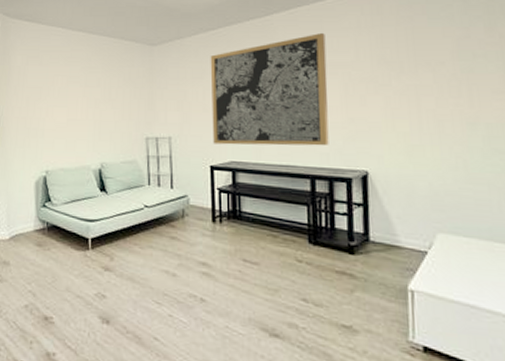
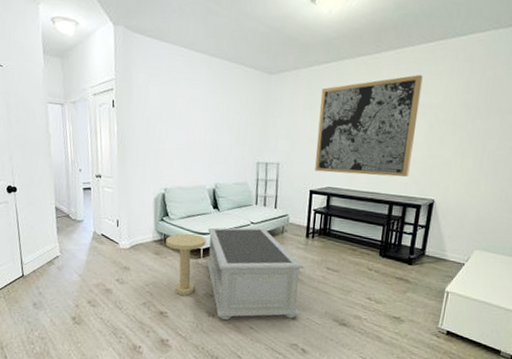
side table: none [49,220,94,296] -> present [166,233,206,296]
coffee table: none [95,211,217,328] -> present [206,227,304,320]

